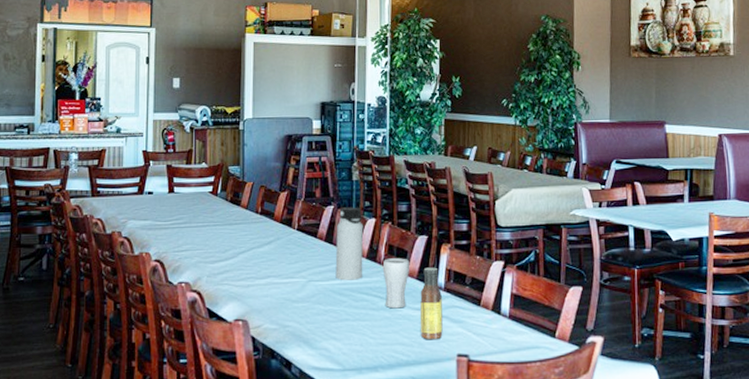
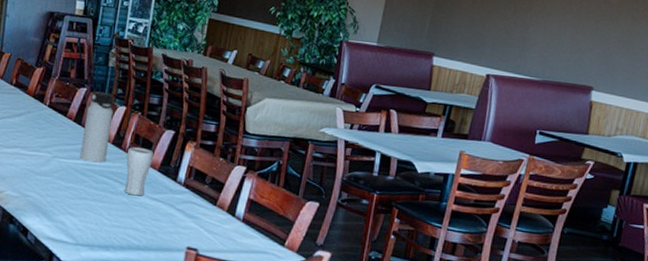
sauce bottle: present [420,267,443,340] -> none [154,161,181,231]

